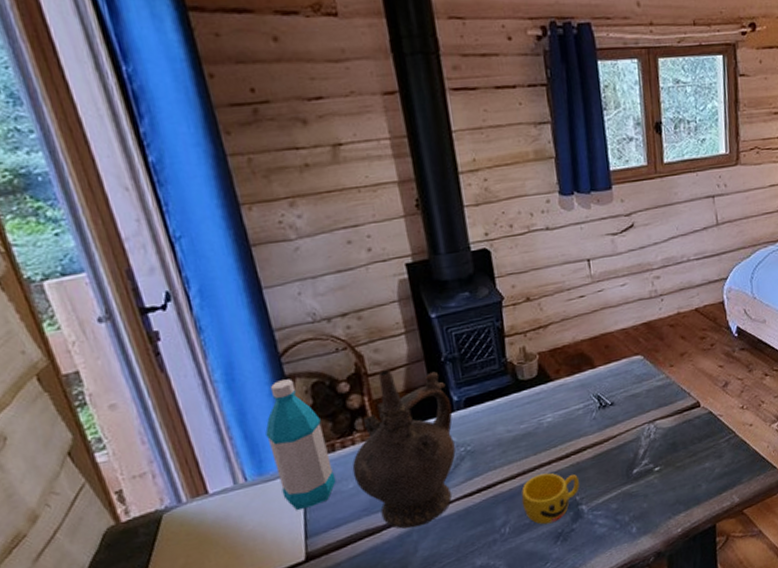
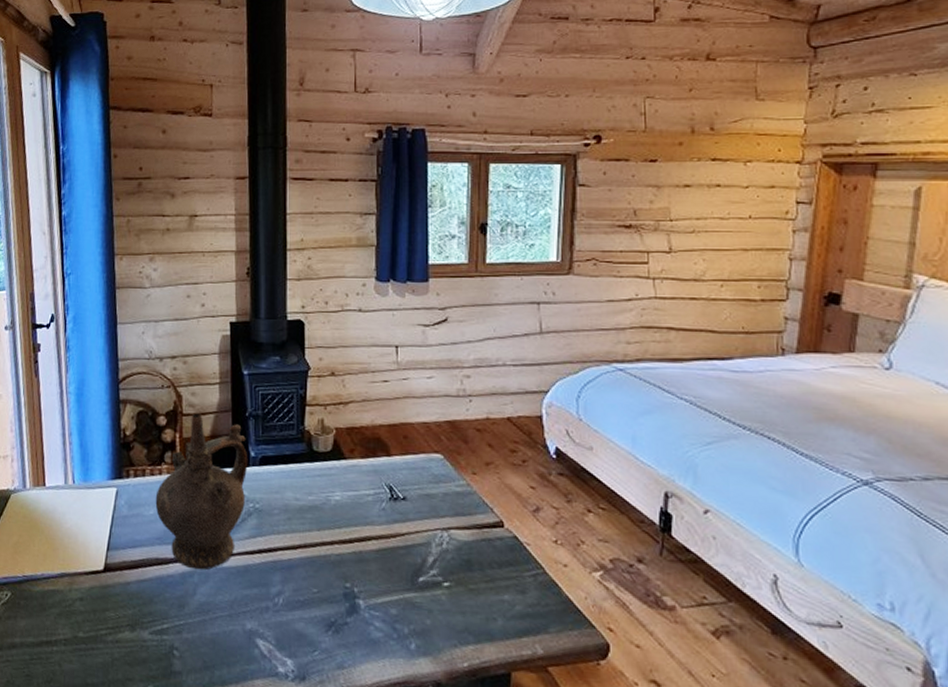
water bottle: present [265,379,336,510] -> none [96,403,141,522]
cup: present [521,472,580,525] -> none [299,552,359,609]

